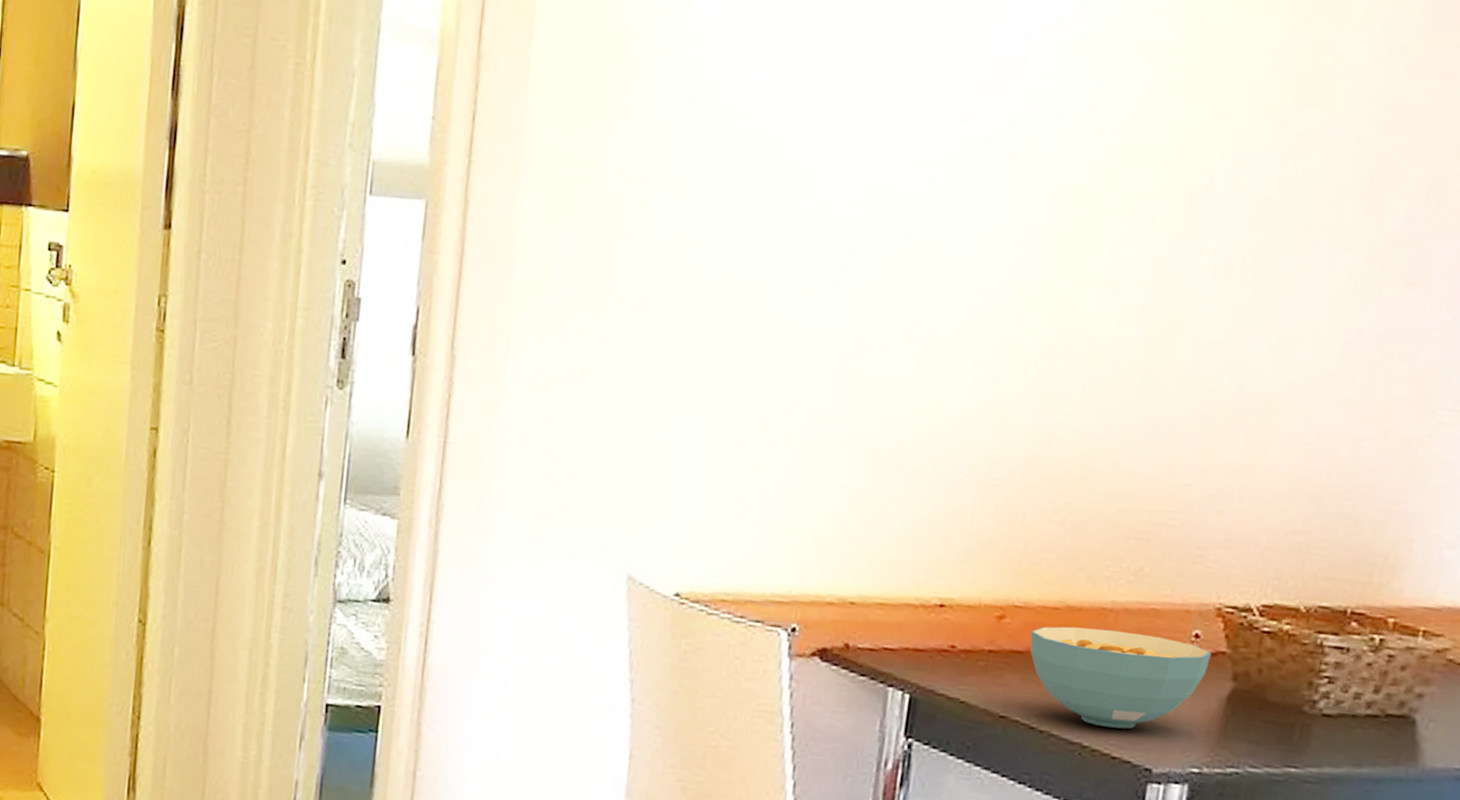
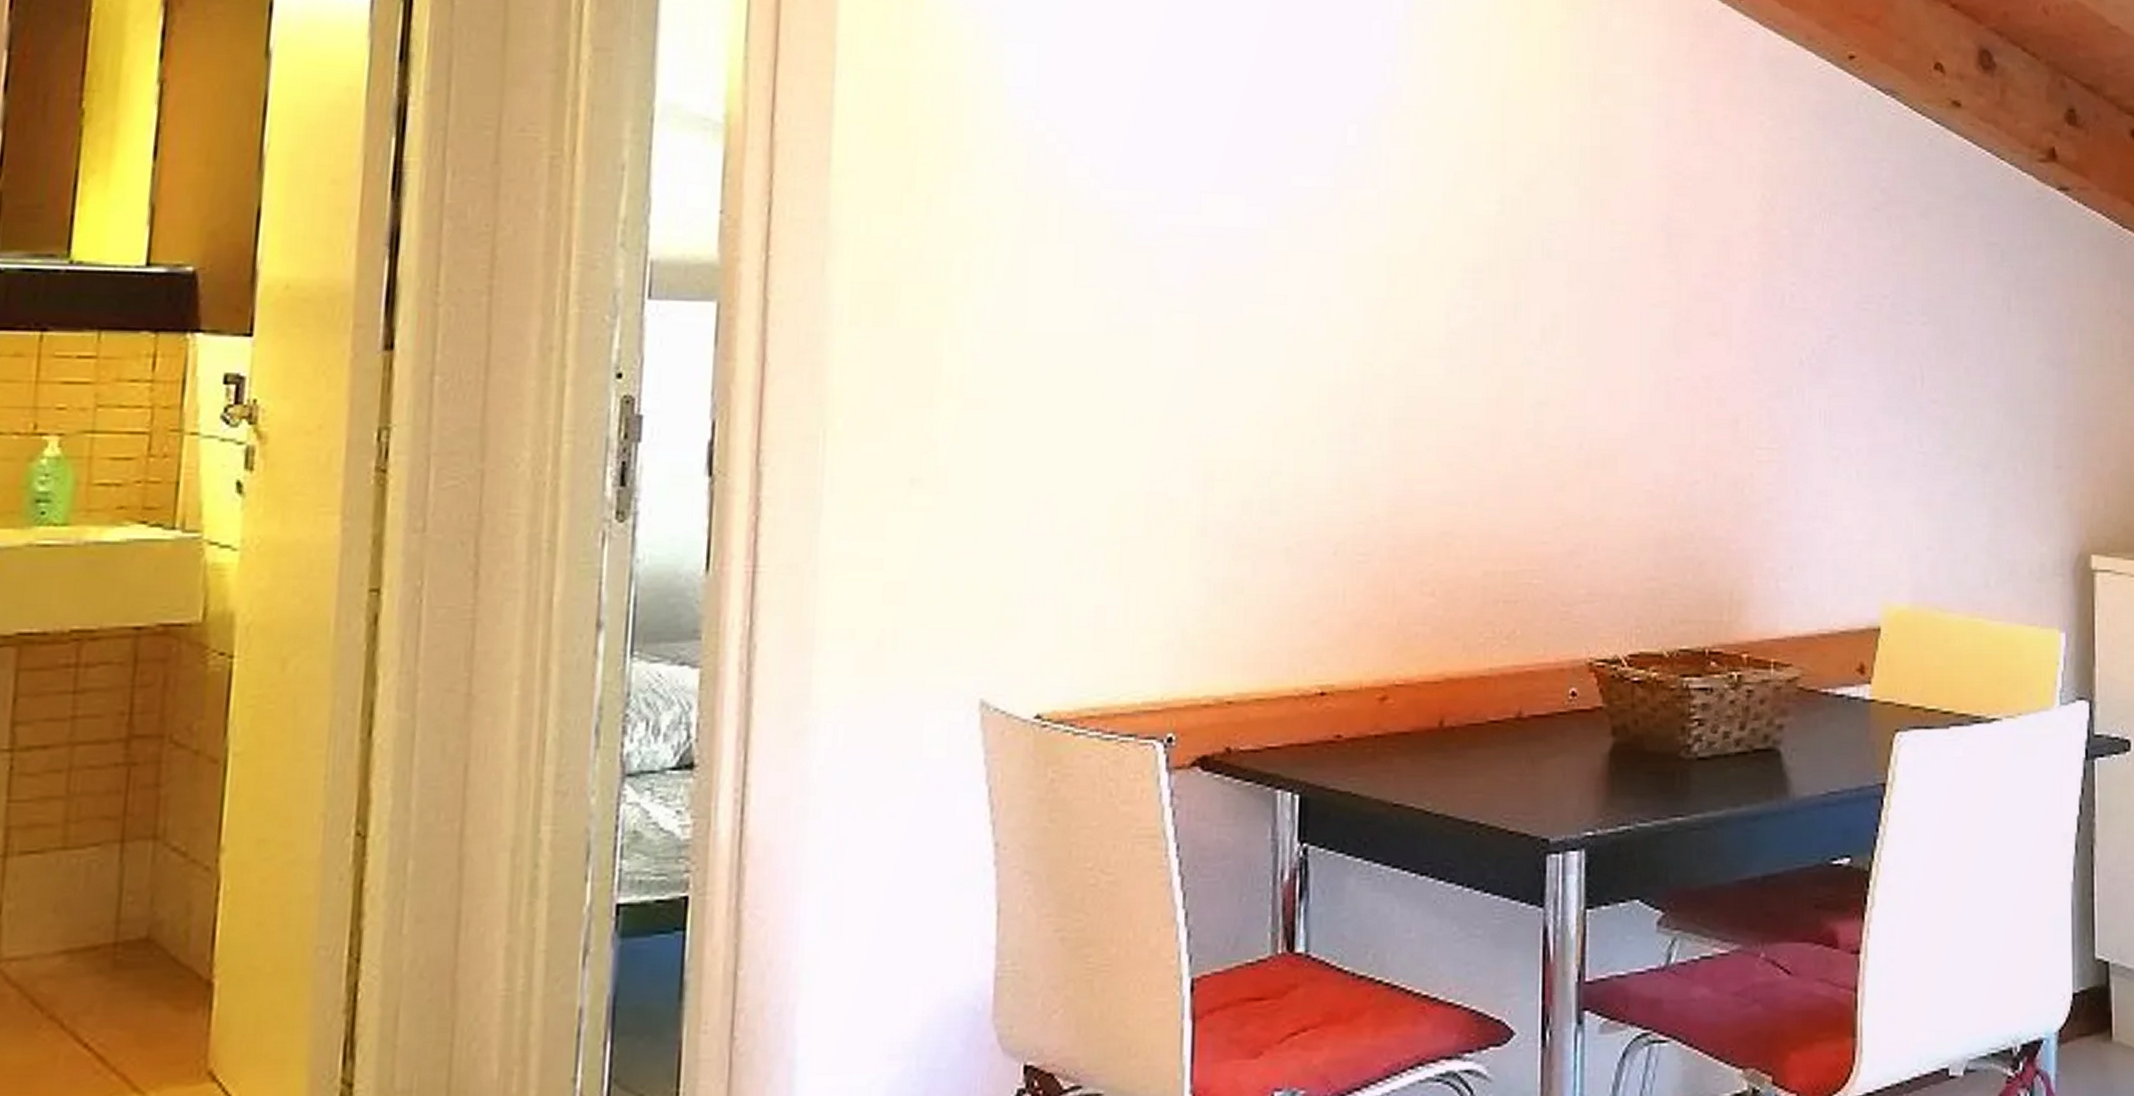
cereal bowl: present [1030,626,1211,729] -> none [1414,698,1589,801]

